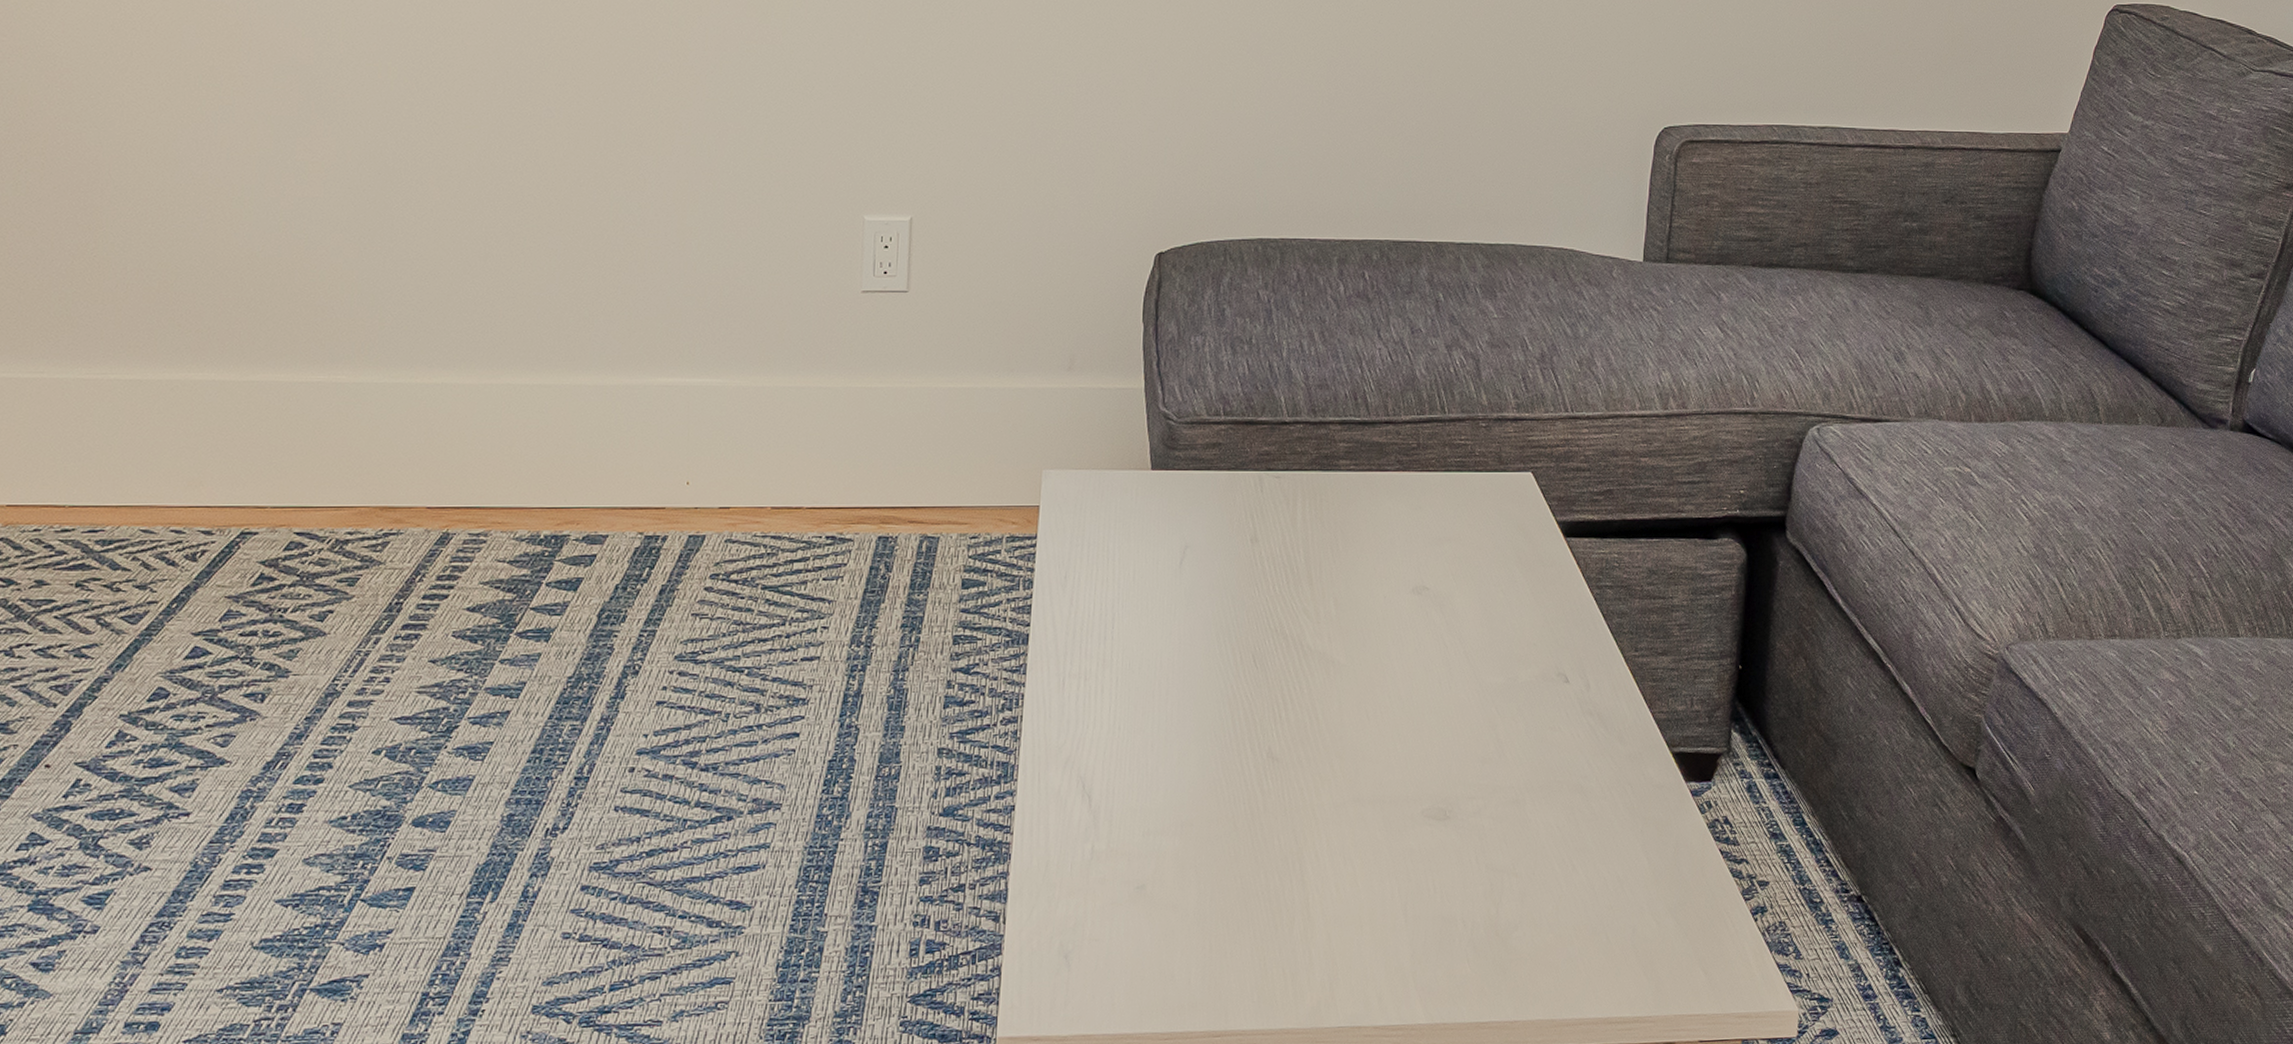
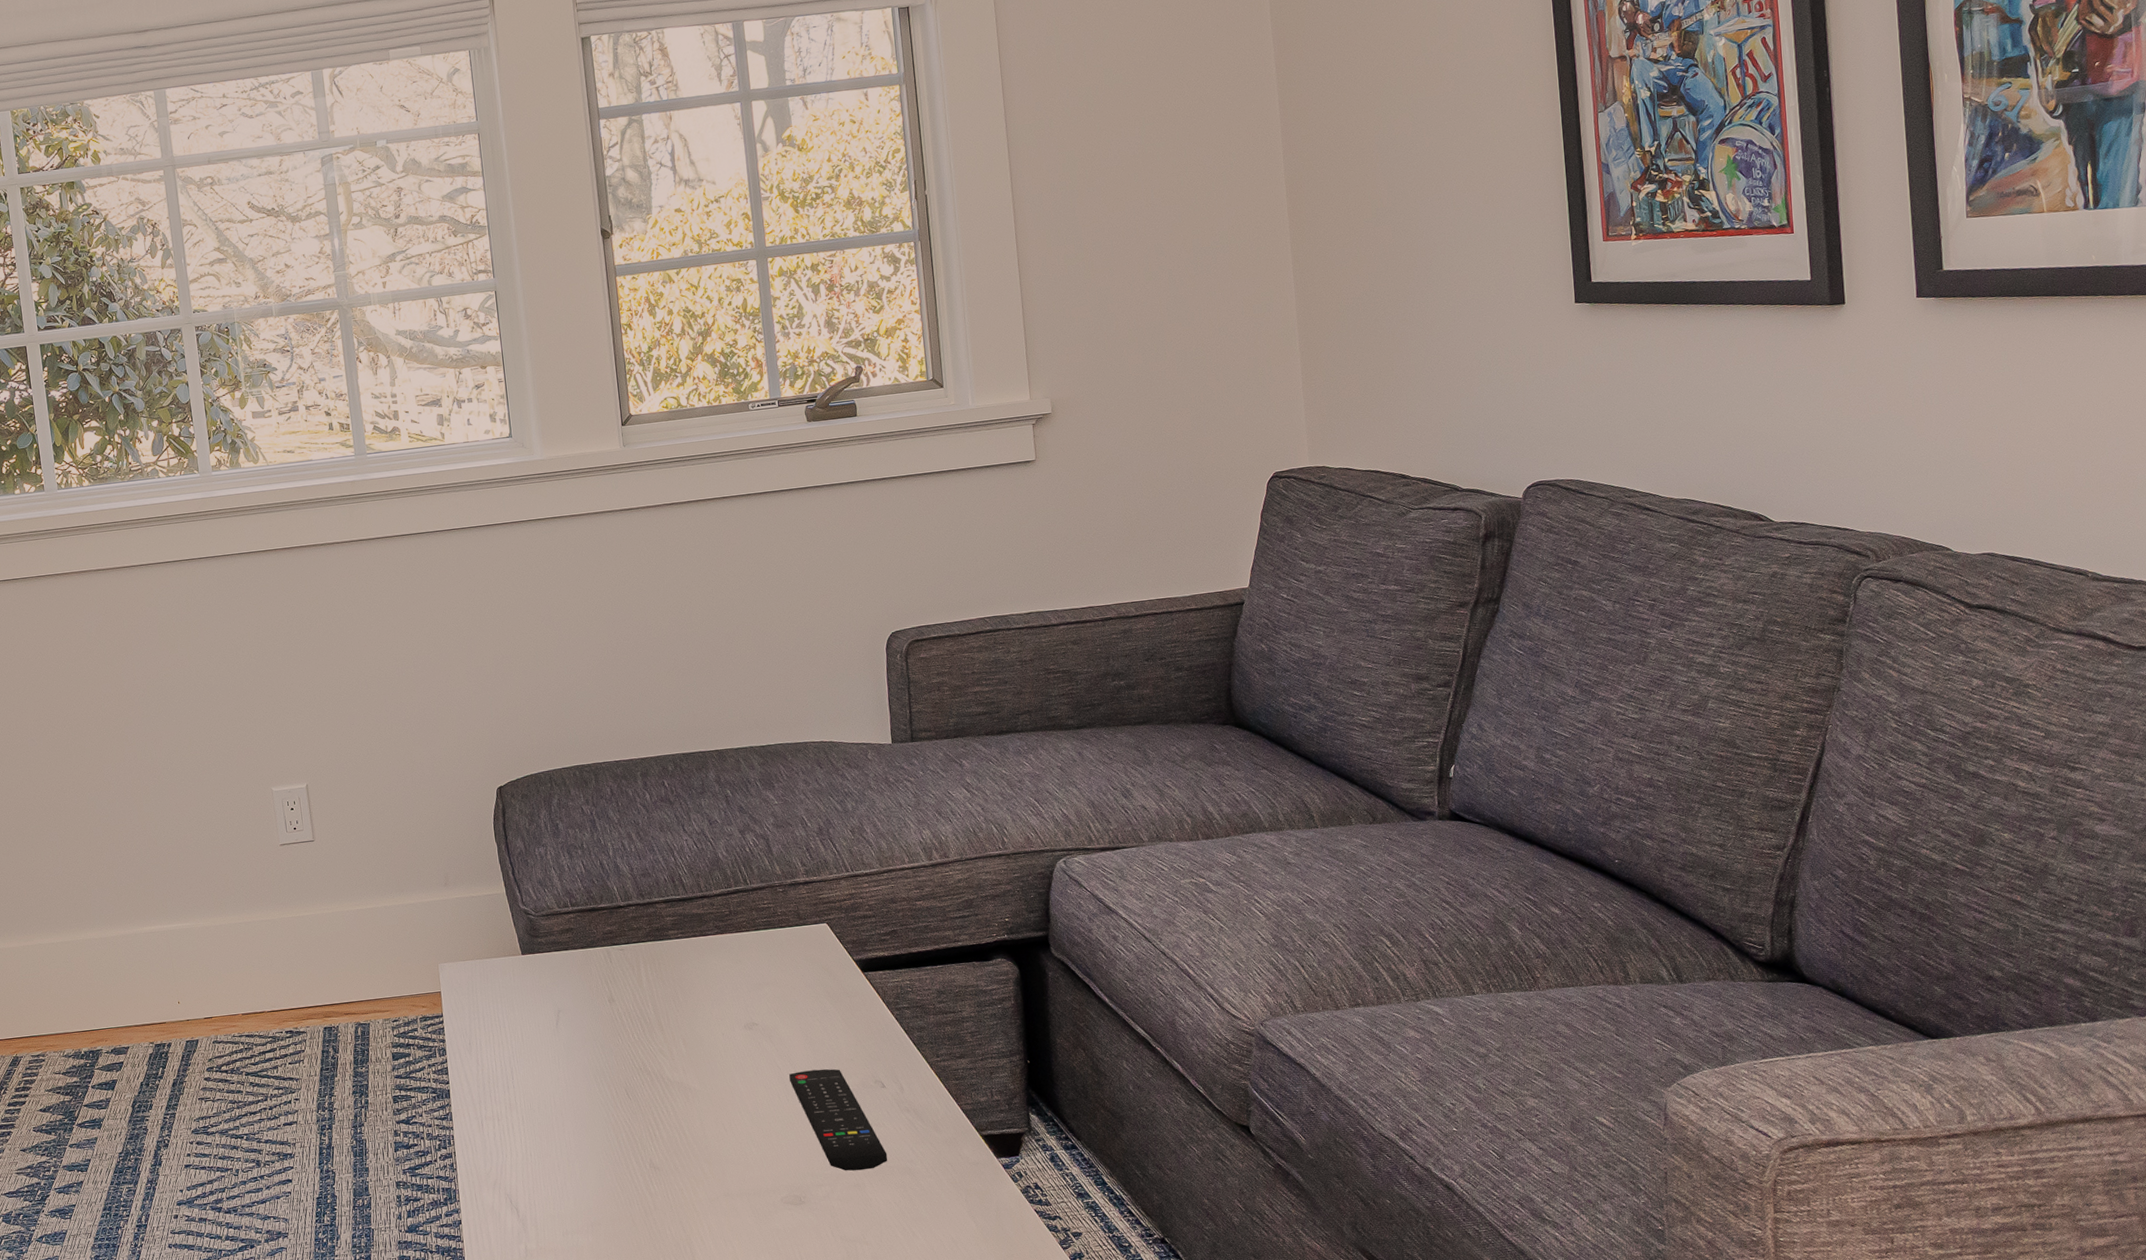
remote control: none [1456,652,1558,784] -> present [789,1069,888,1171]

